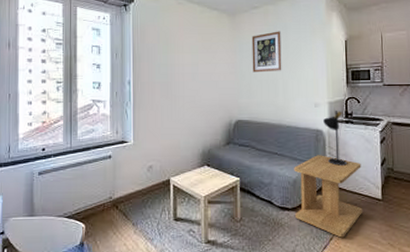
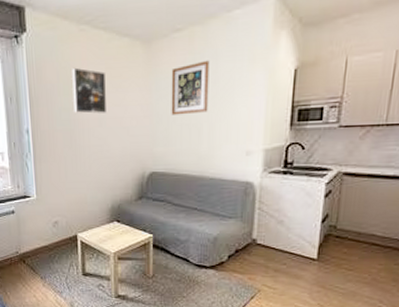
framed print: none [171,31,199,69] -> present [72,67,106,114]
side table: present [294,155,362,238] -> none [214,210,297,297]
table lamp: present [323,111,348,166] -> none [255,159,282,222]

